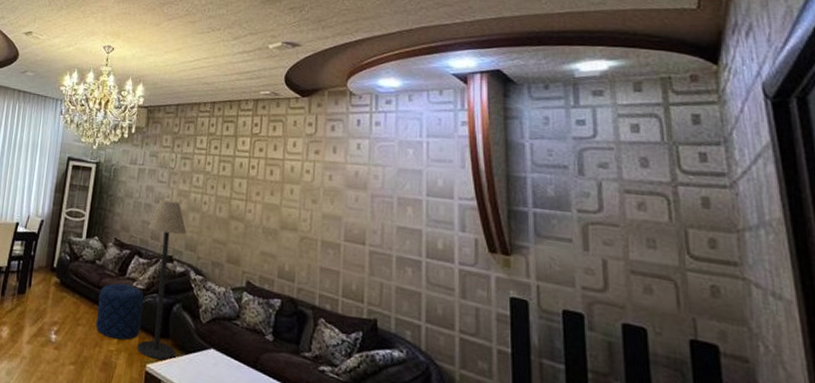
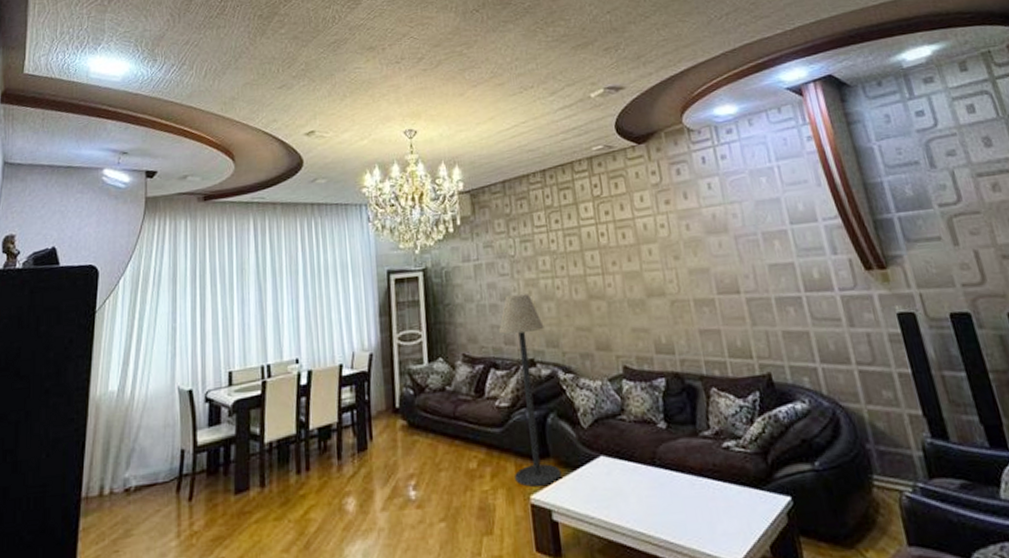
pouf: present [96,283,144,340] -> none [457,405,515,476]

